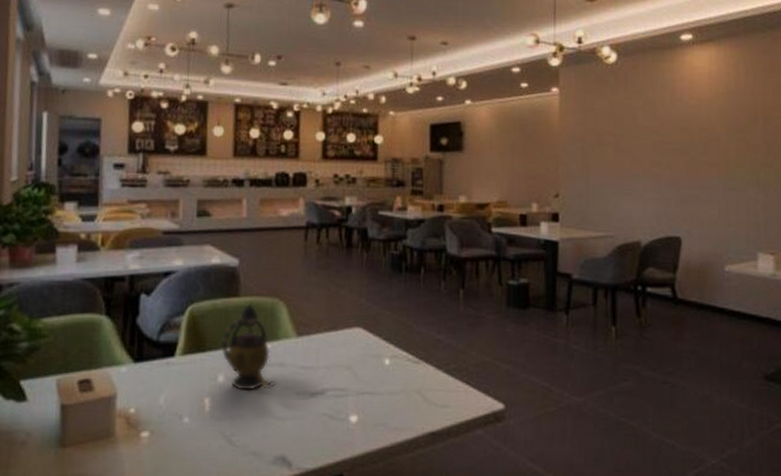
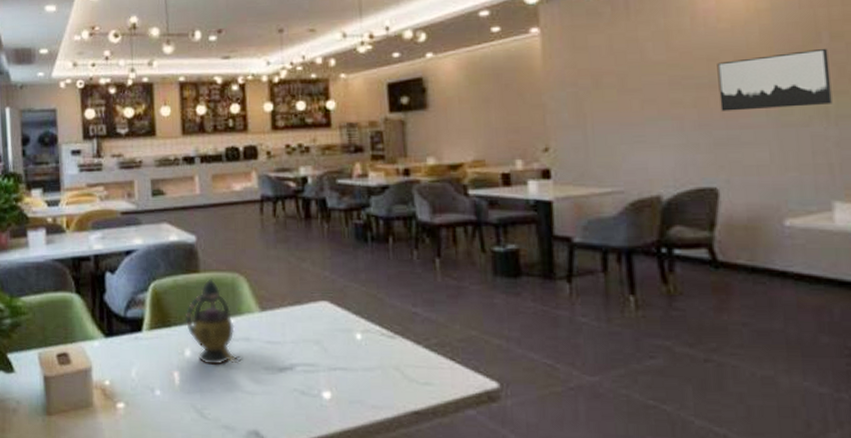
wall art: none [687,129,762,175] -> present [717,48,833,112]

